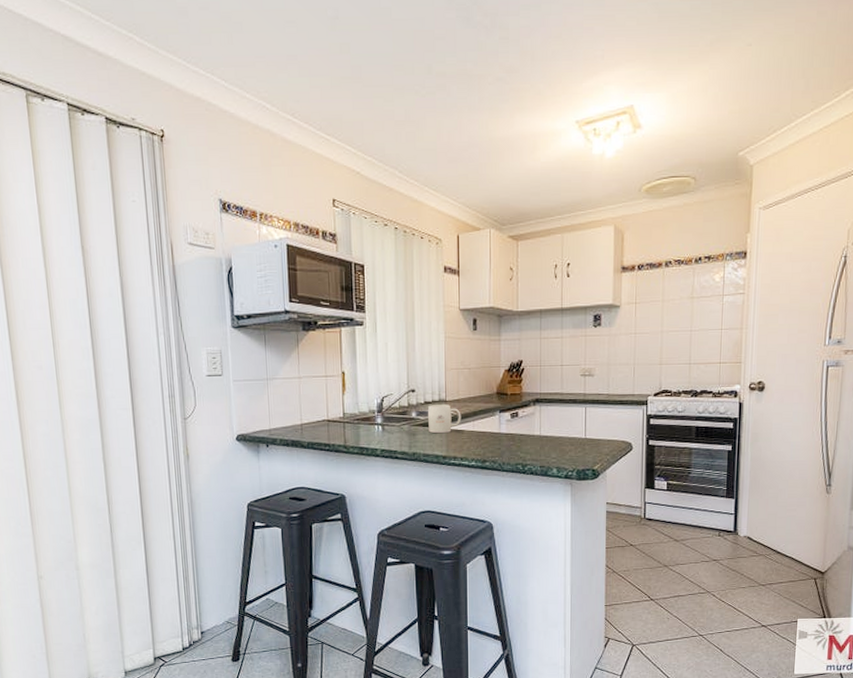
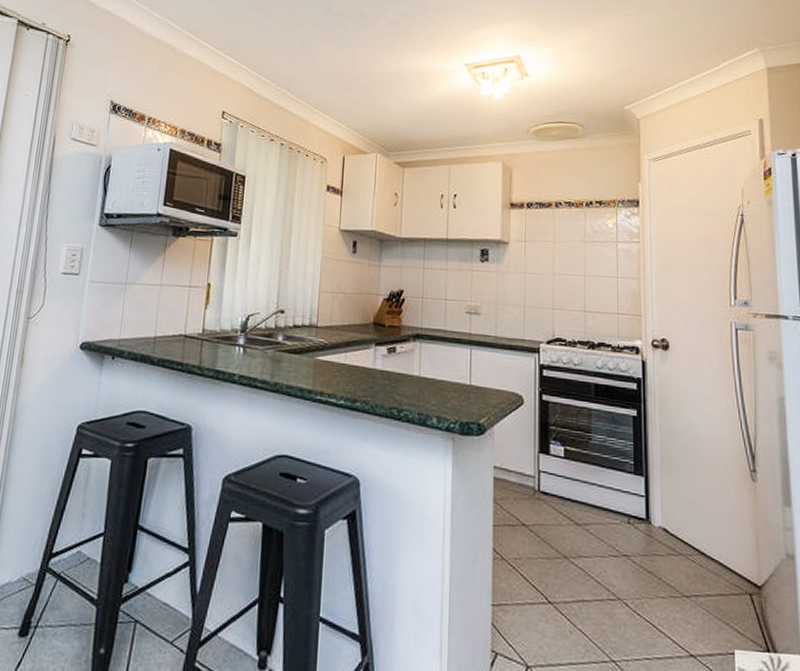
mug: present [427,404,461,434] -> none [294,329,333,364]

